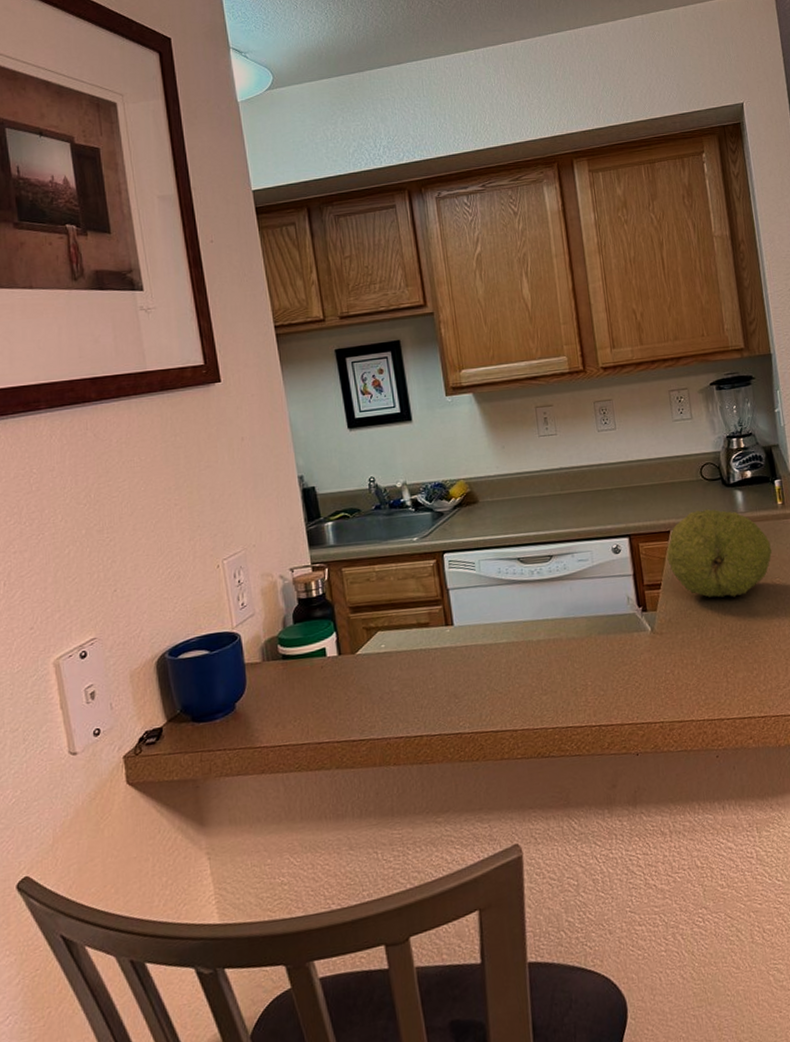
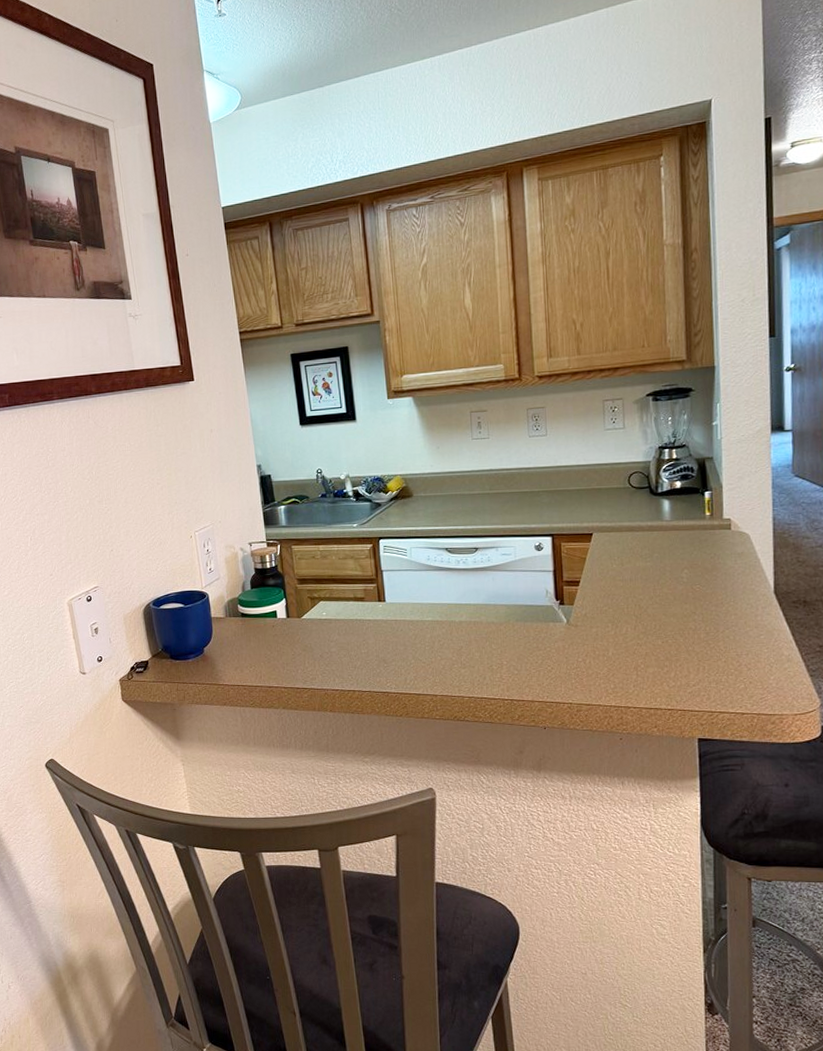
fruit: present [666,508,773,598] -> none [587,515,695,599]

